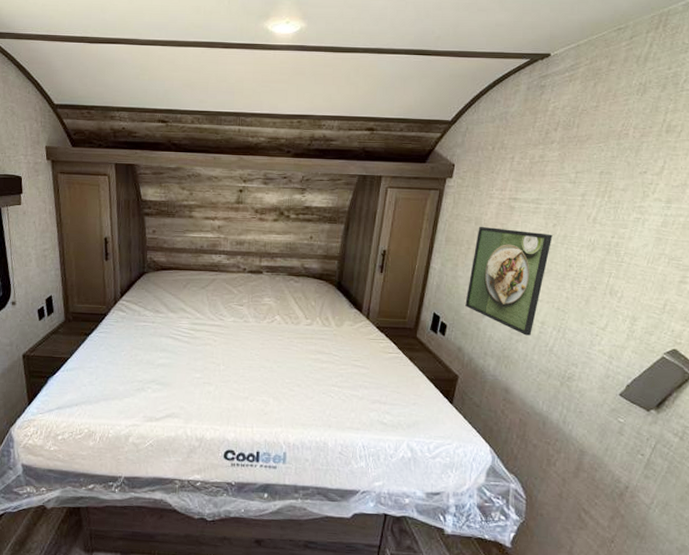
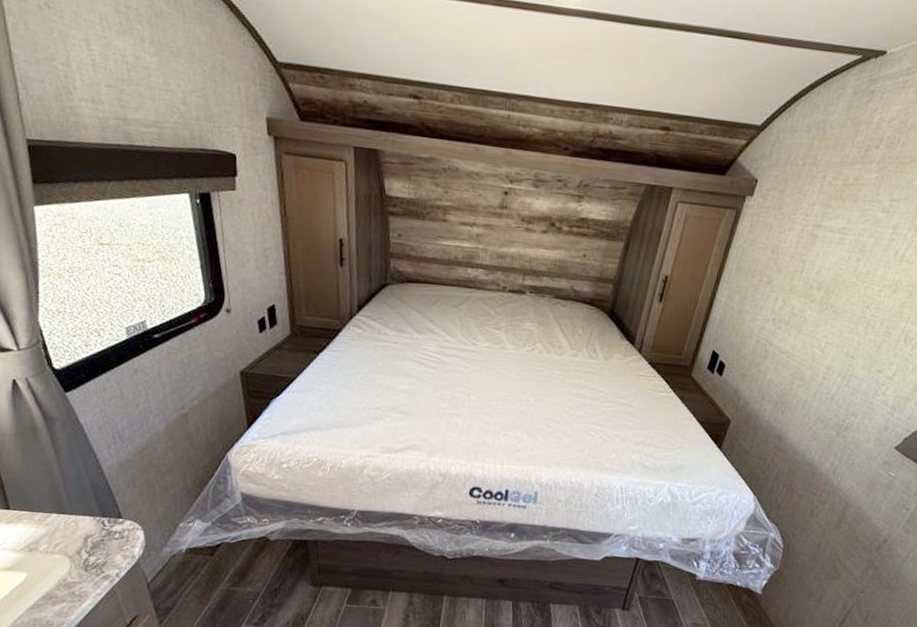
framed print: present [465,227,553,336] -> none [748,256,854,381]

